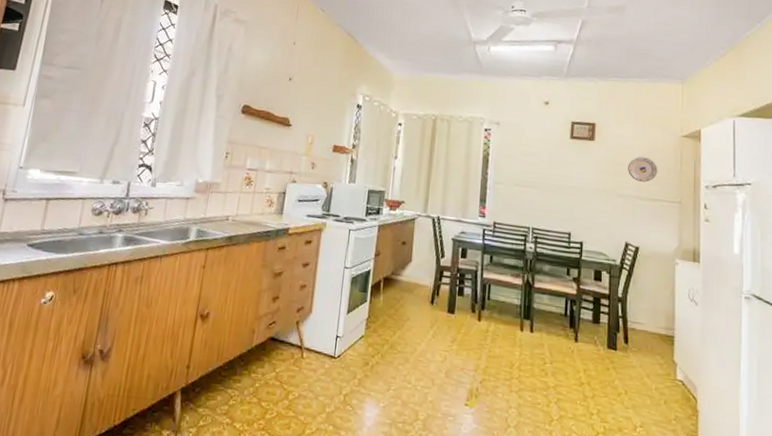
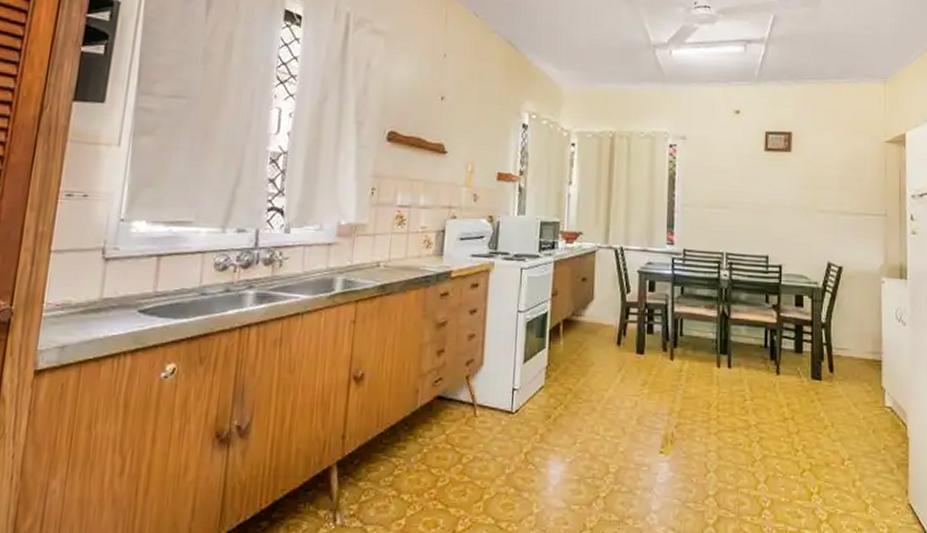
plate: present [628,156,658,182] -> none [828,166,861,195]

